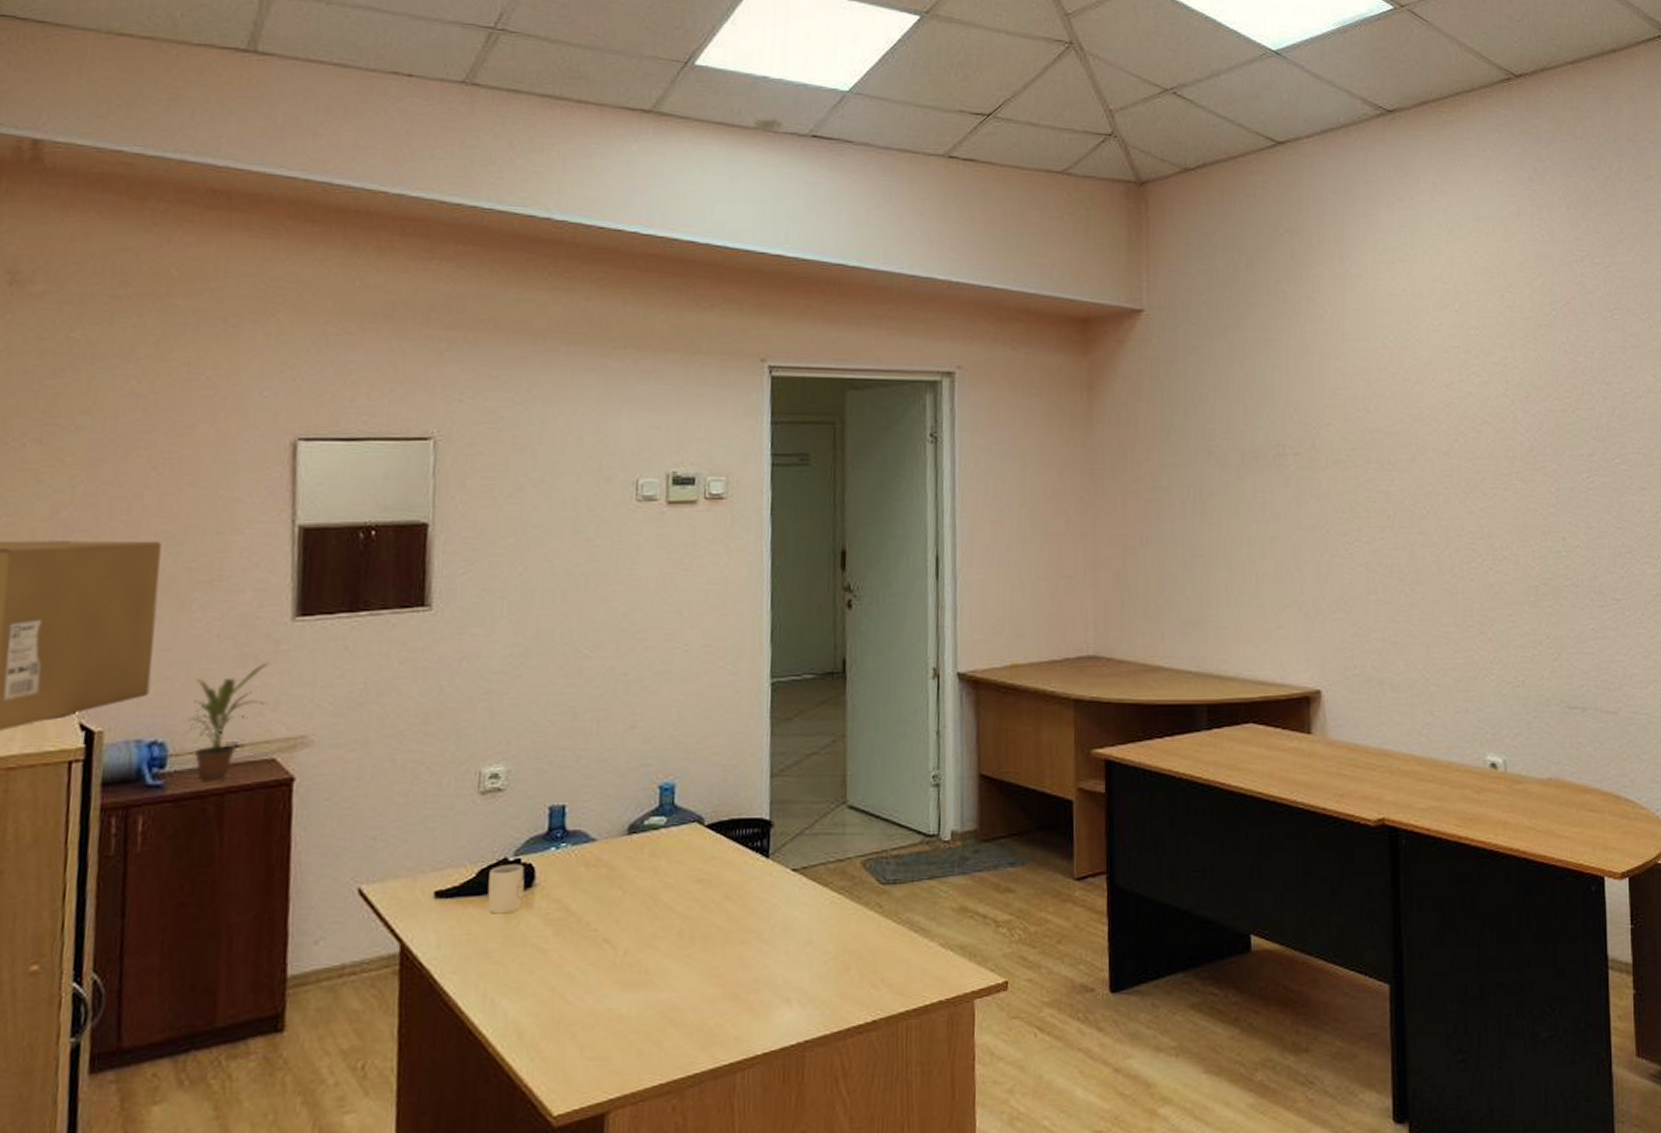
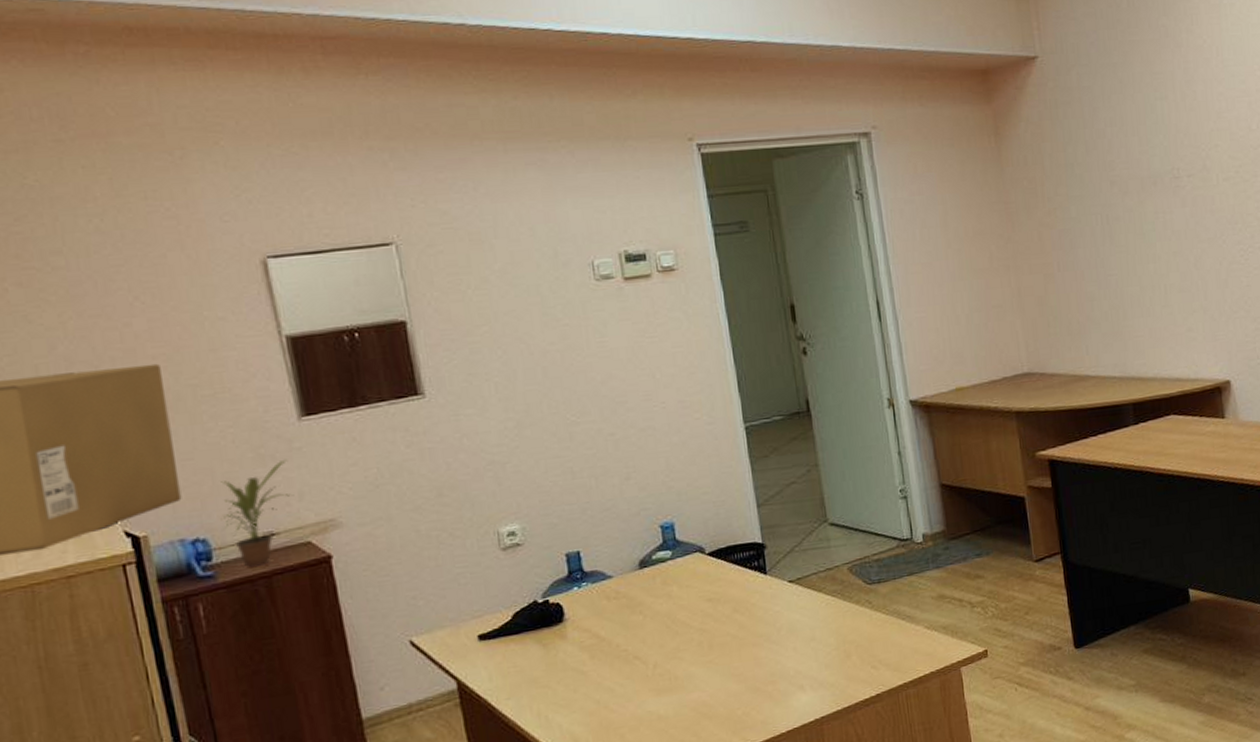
mug: present [487,863,525,914] -> none [523,604,558,648]

